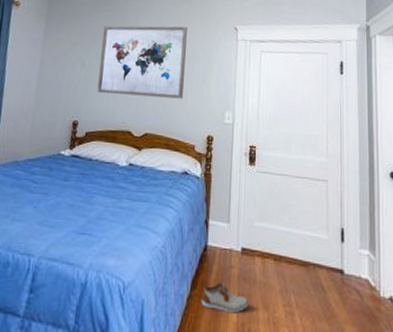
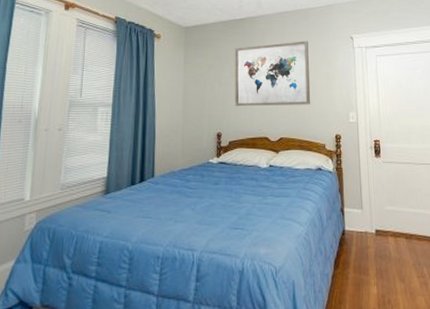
shoe: present [201,282,249,313] -> none [344,260,387,287]

